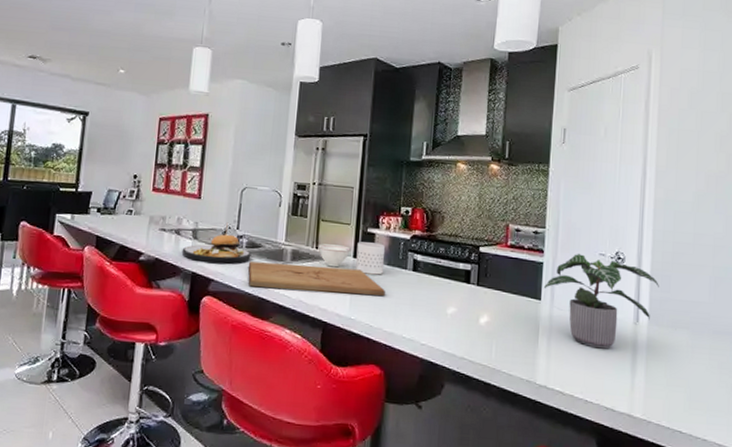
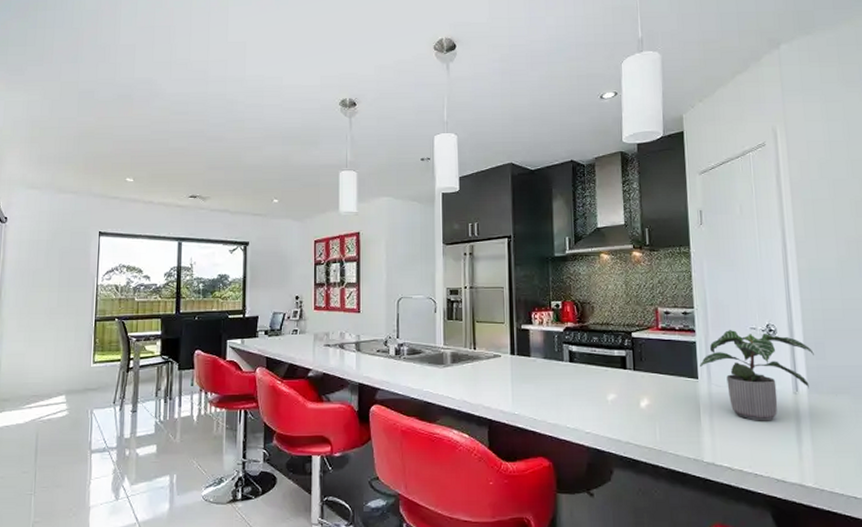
plate: present [181,222,252,264] -> none [347,332,413,373]
cutting board: present [248,261,386,297] -> none [411,365,546,392]
bowl: present [318,244,350,268] -> none [476,344,507,366]
mug: present [355,242,386,275] -> none [513,338,542,369]

